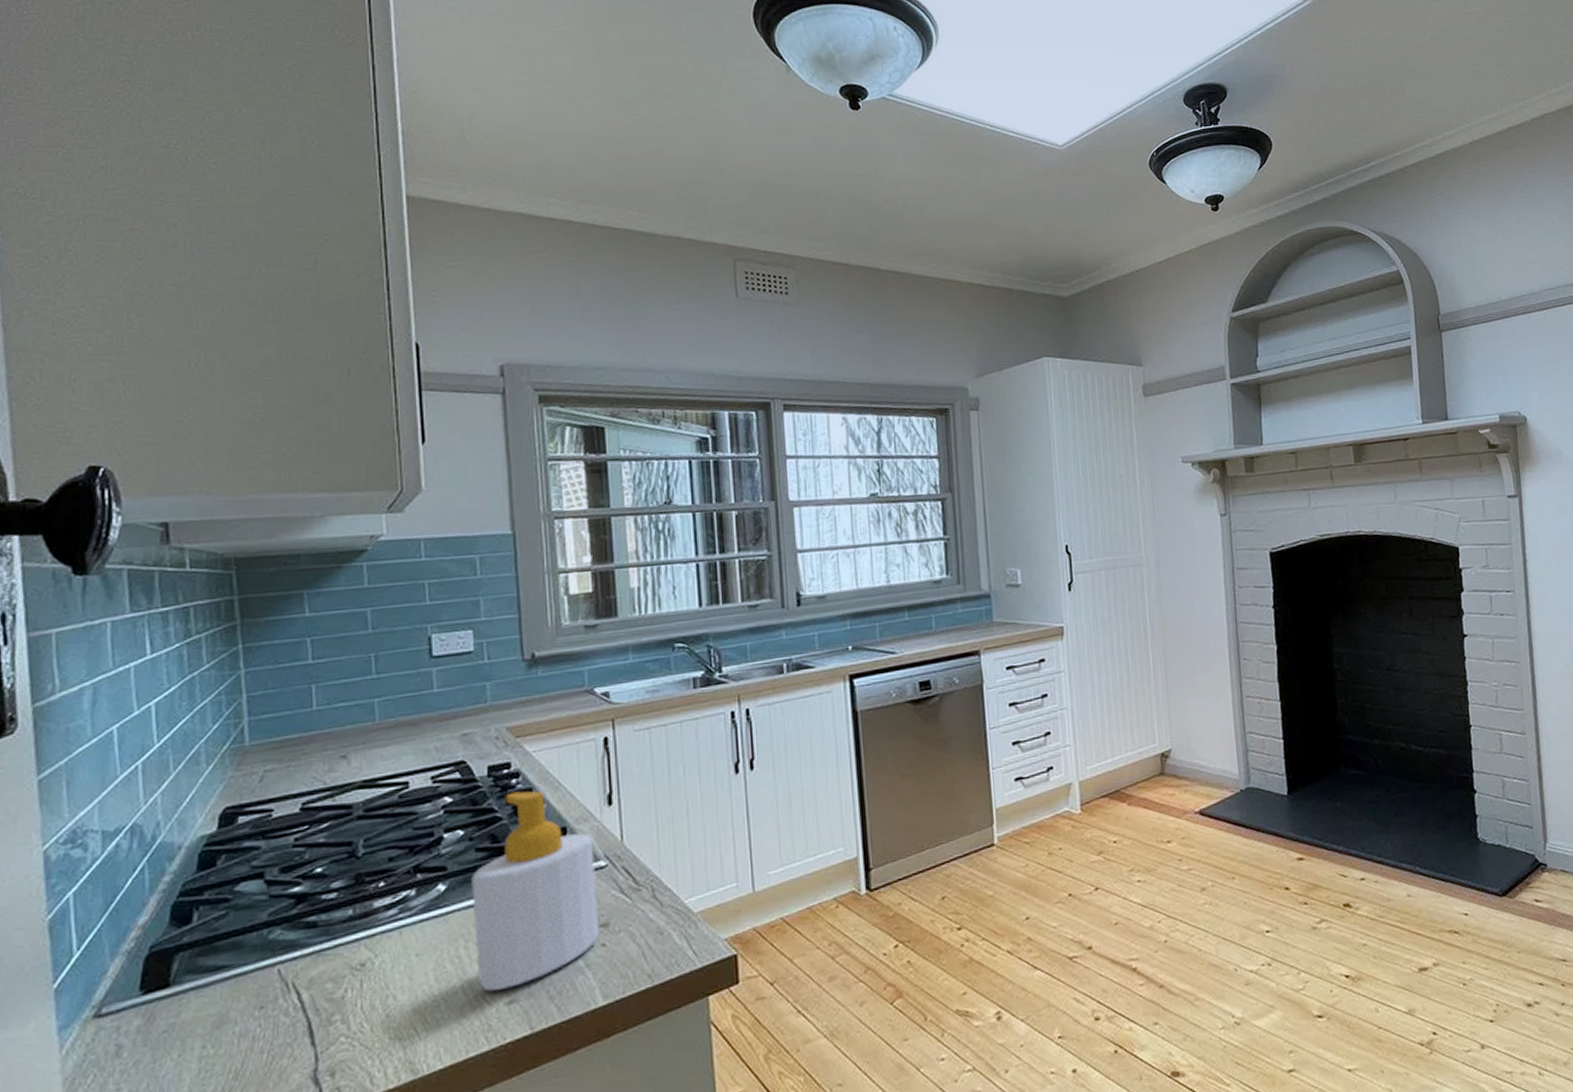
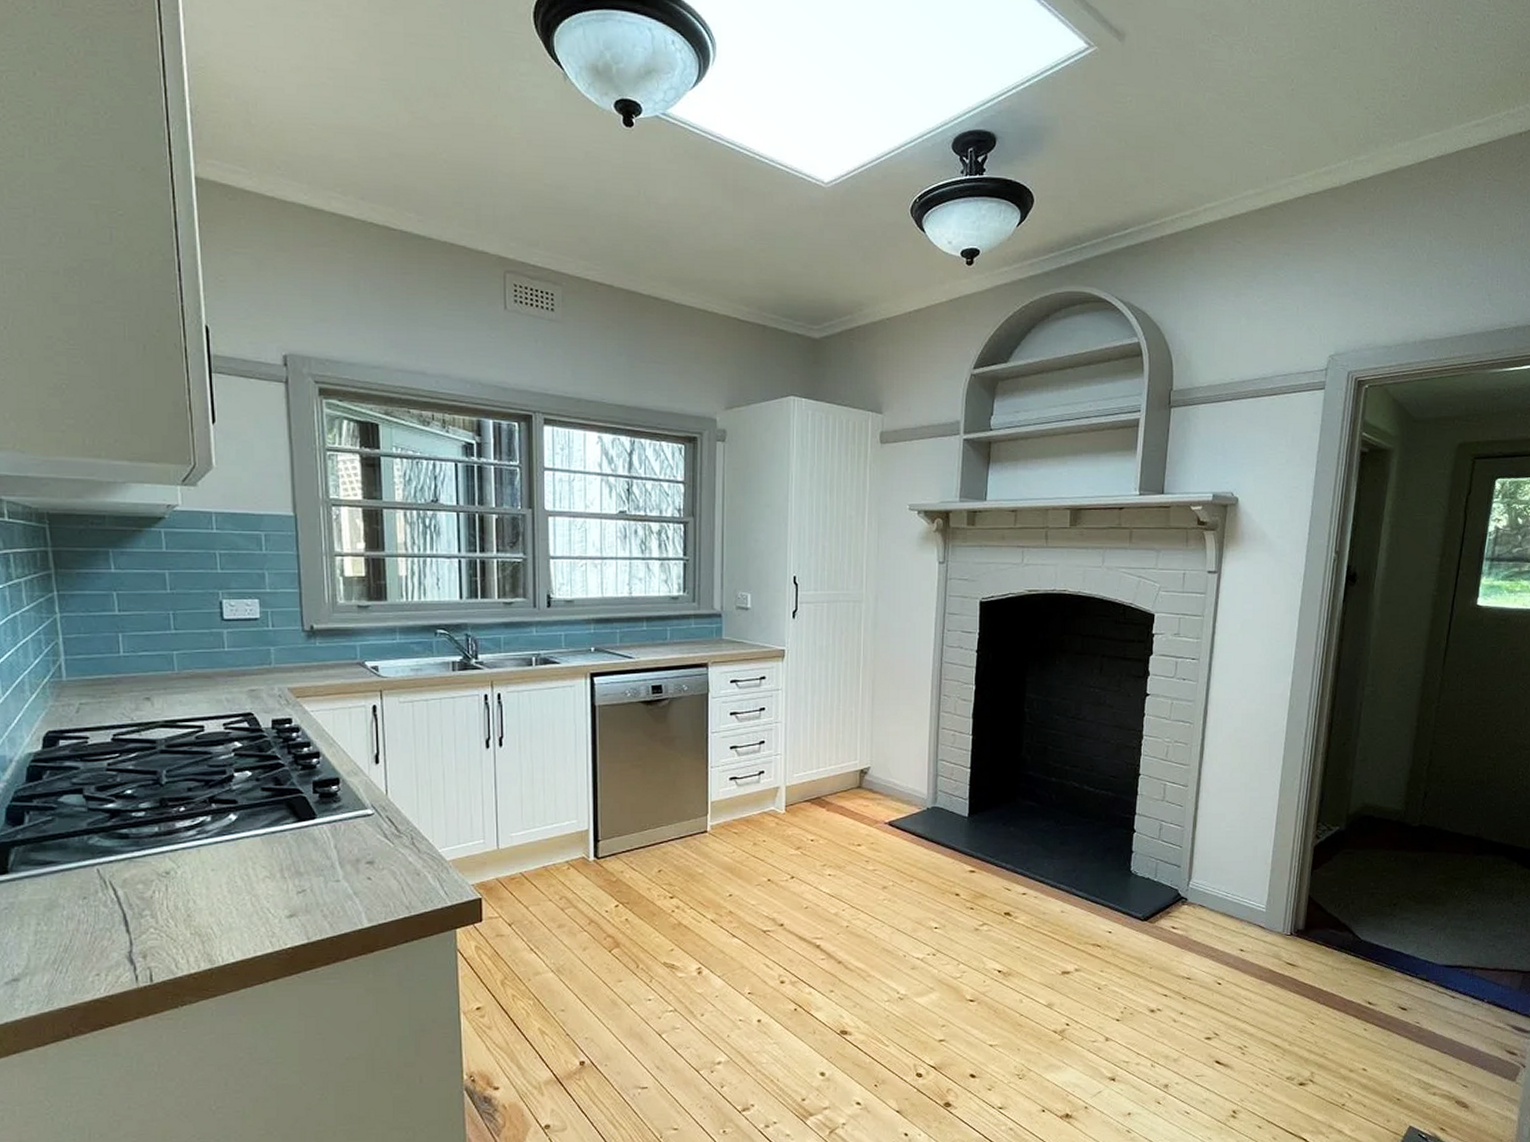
soap bottle: present [471,790,600,992] -> none [258,744,366,905]

